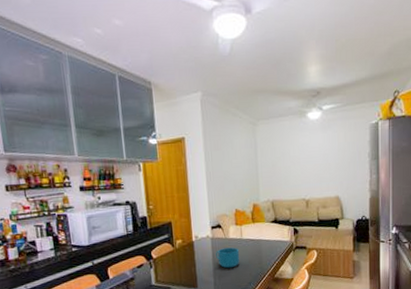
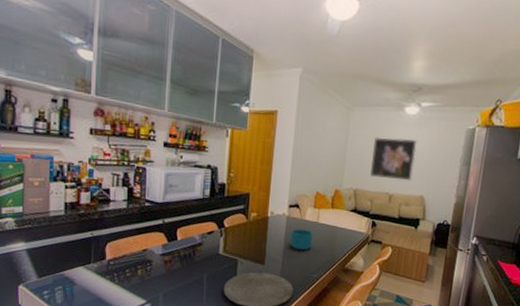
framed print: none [283,143,325,187] -> present [370,136,418,181]

